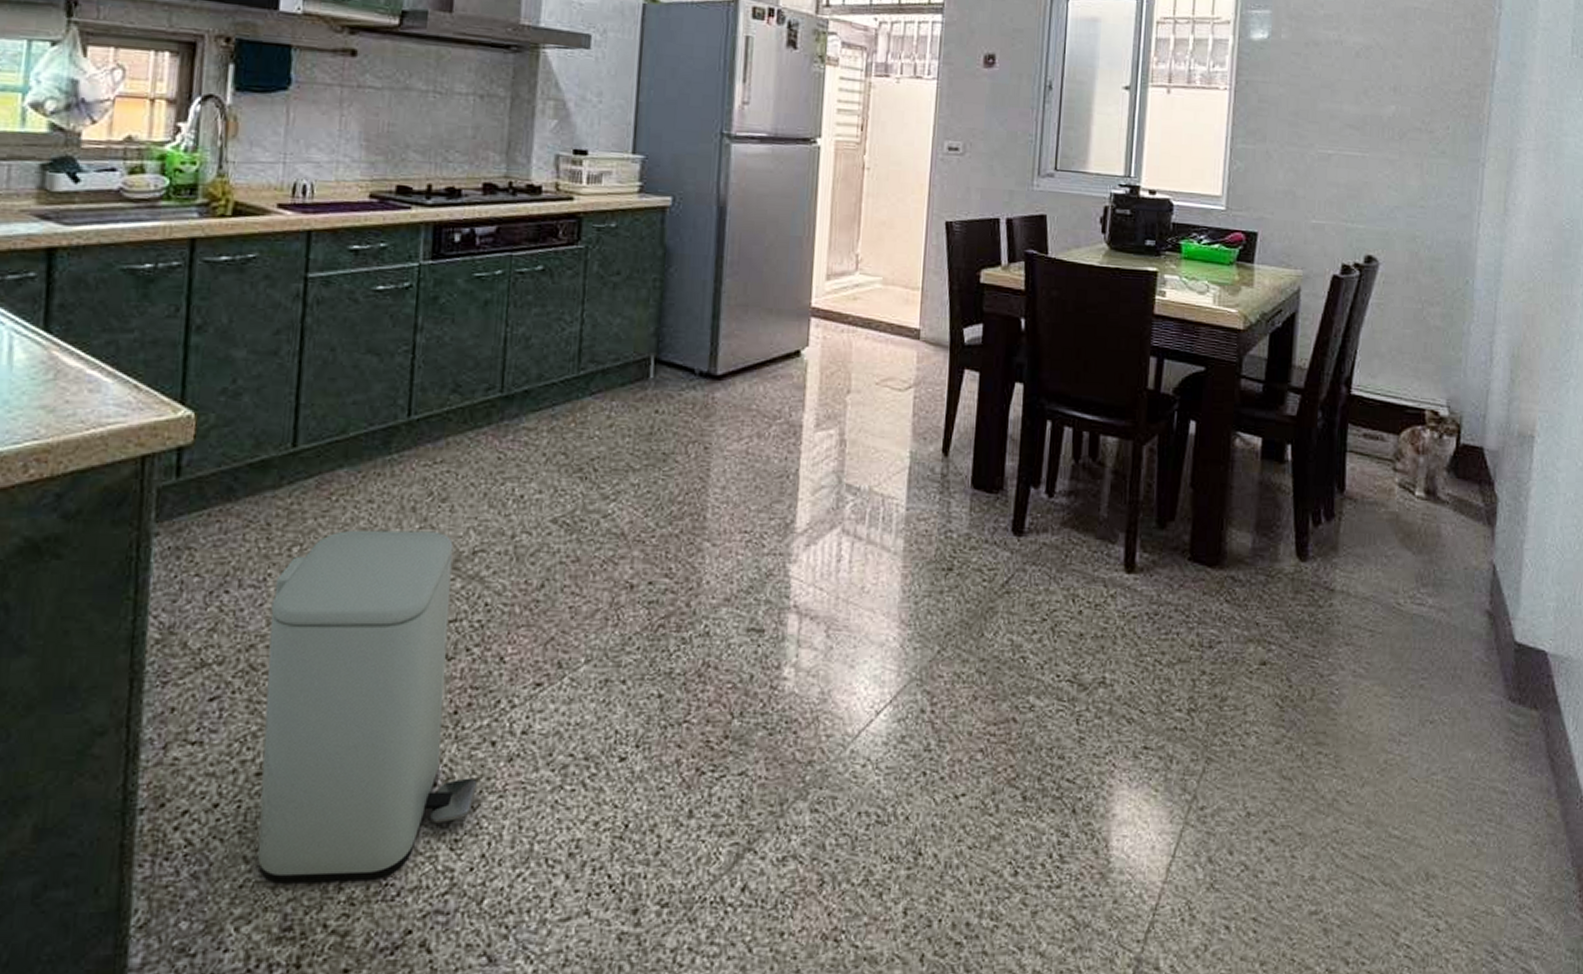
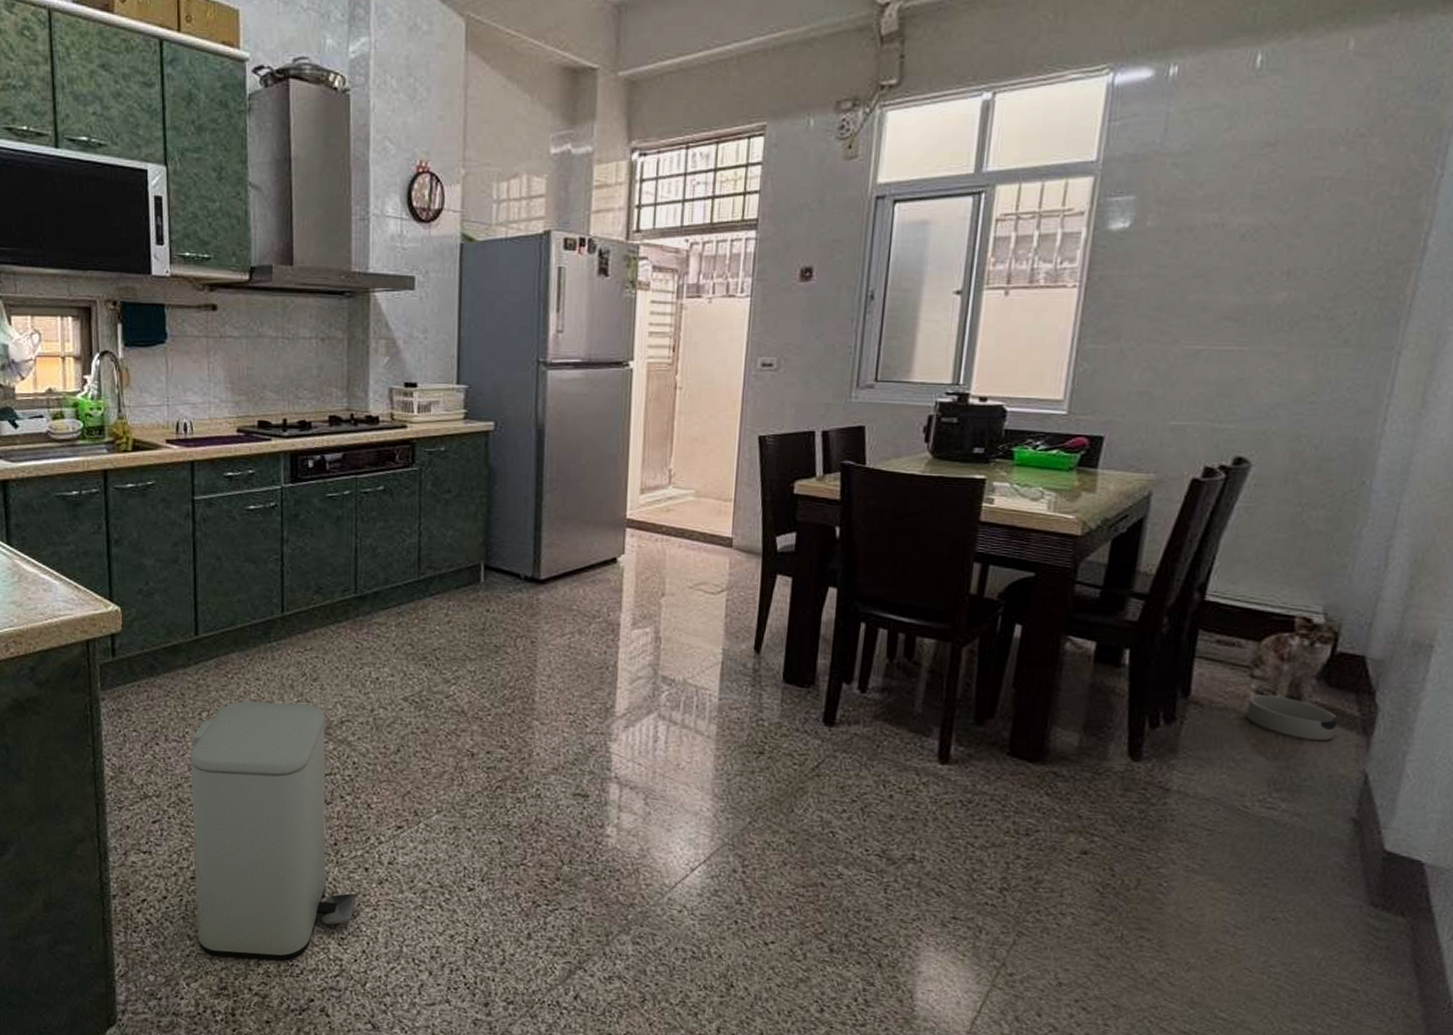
pet bowl: none [1392,488,1467,534] -> present [1245,695,1338,742]

